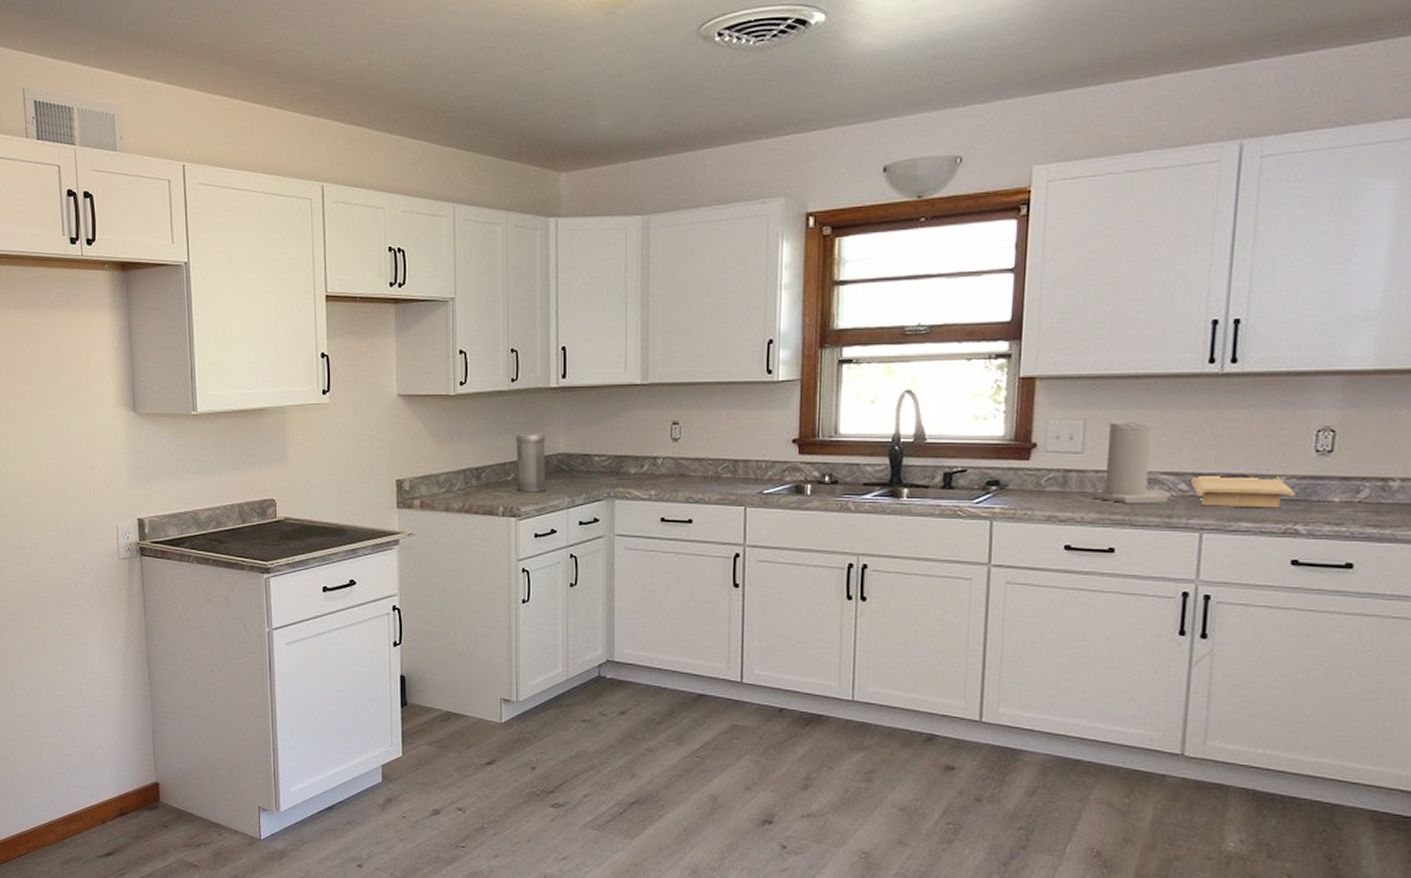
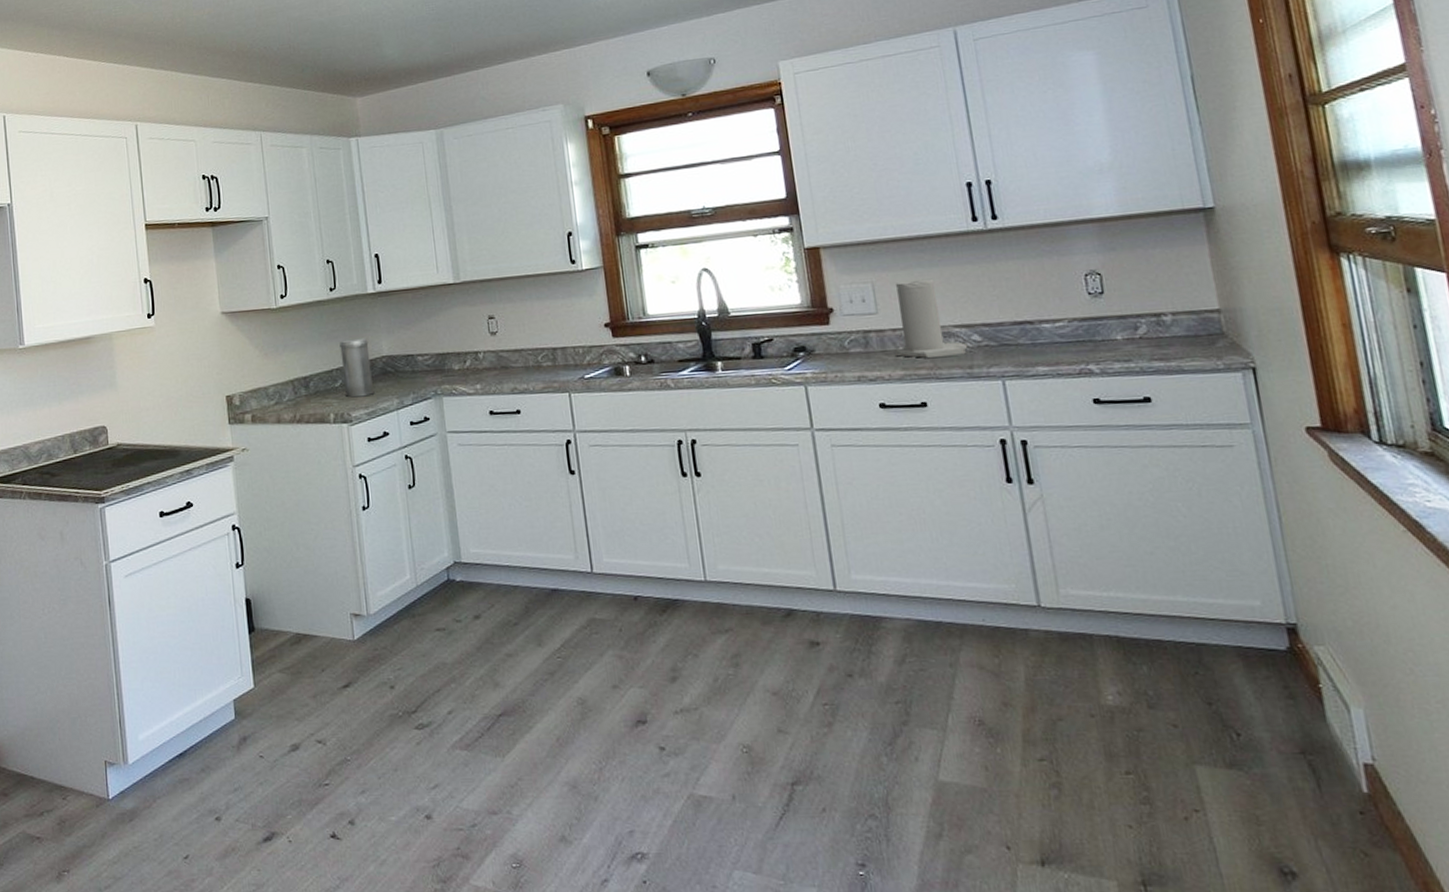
cutting board: present [1188,476,1296,509] -> none [978,320,1081,355]

